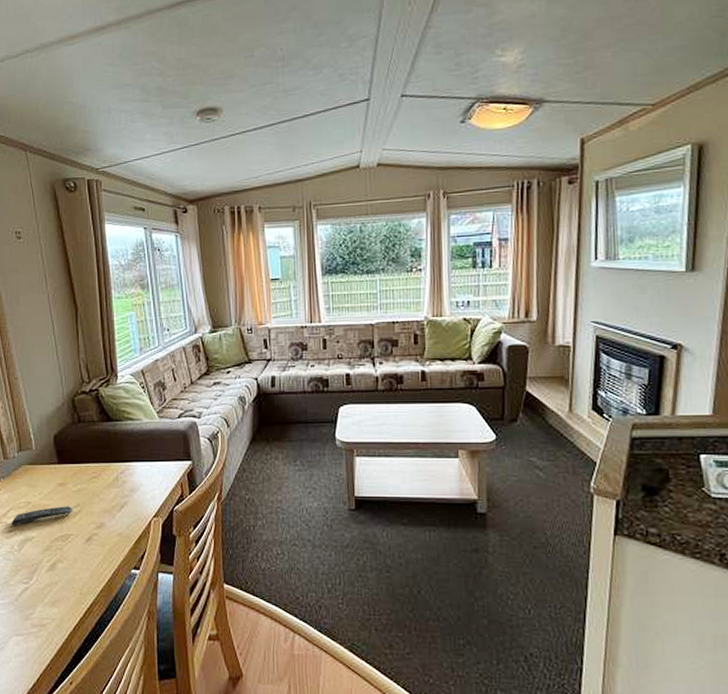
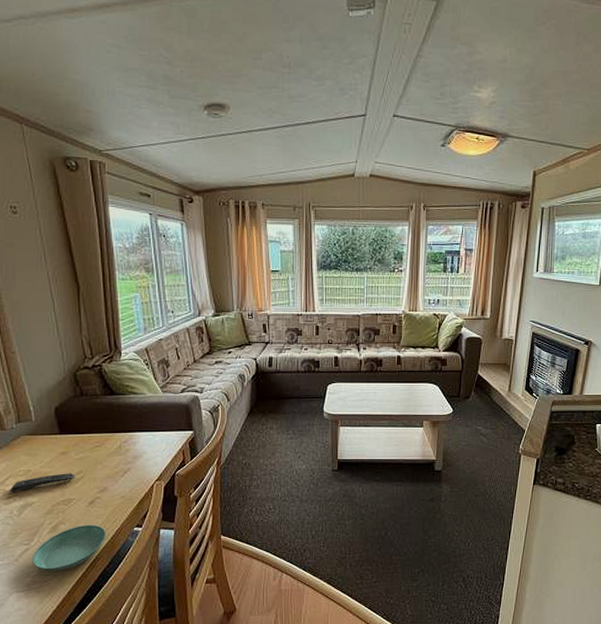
saucer: none [31,563,104,615] -> present [32,524,107,571]

